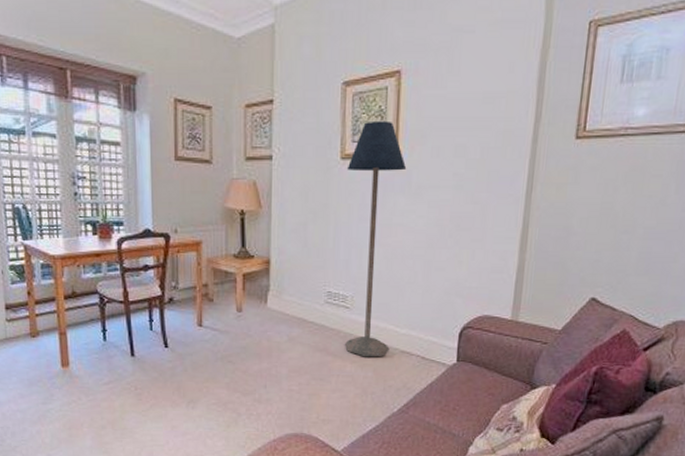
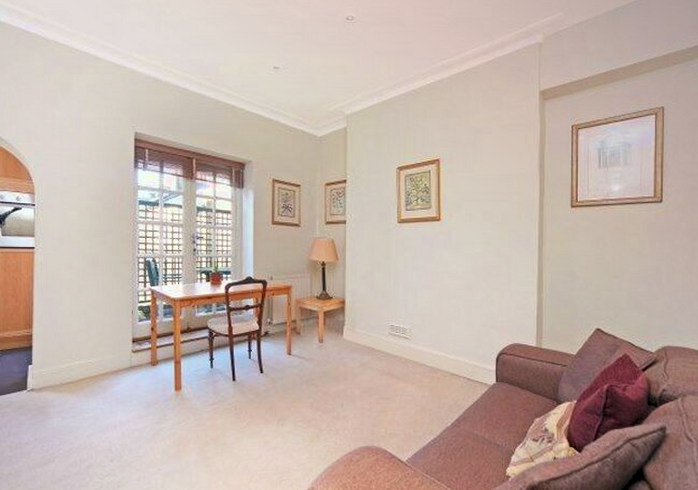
floor lamp: present [345,120,407,357] -> none [402,195,448,379]

